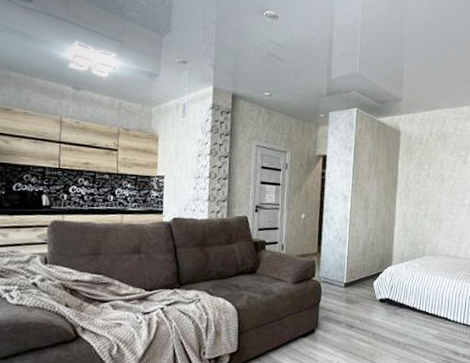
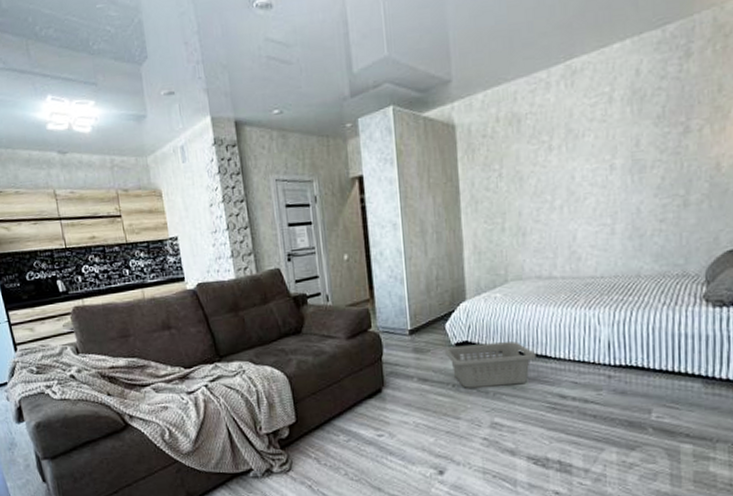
laundry basket: none [370,301,440,340] -> present [444,341,536,388]

